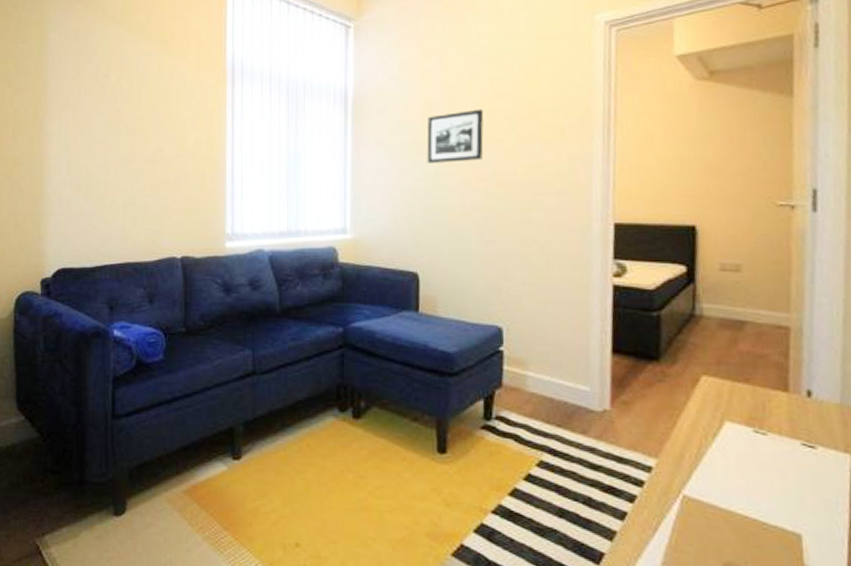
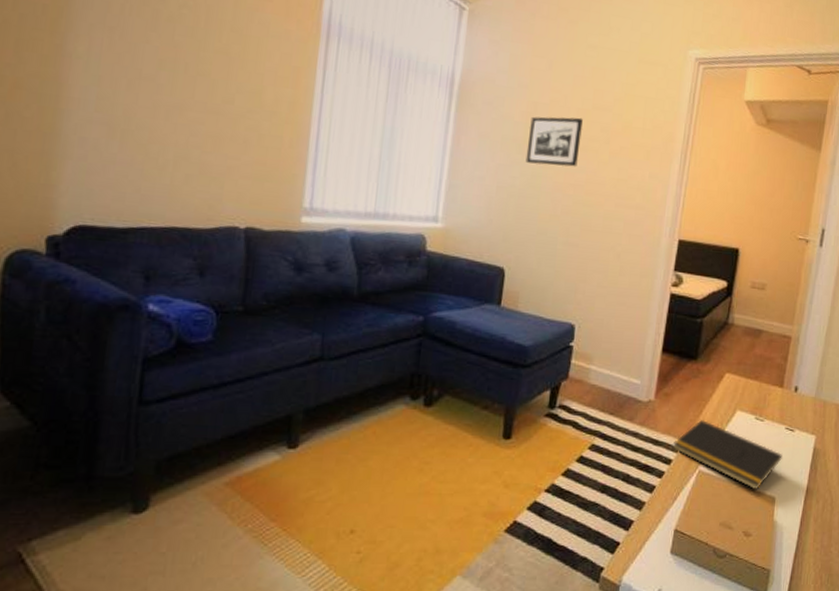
notepad: none [642,433,803,524] -> present [672,420,782,490]

